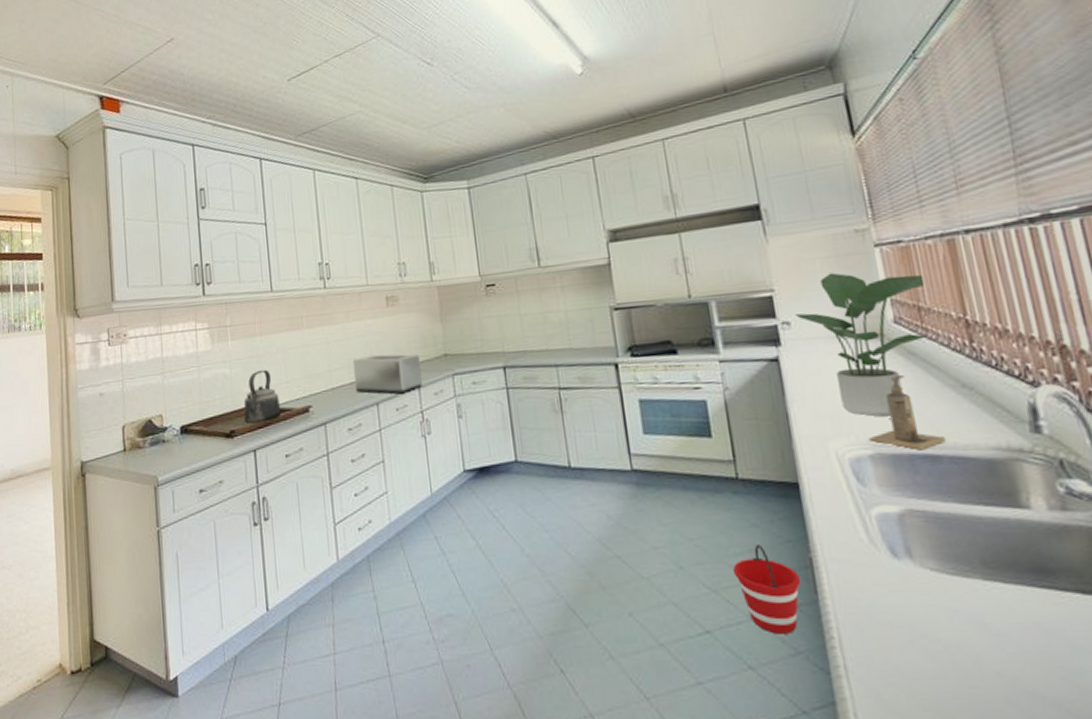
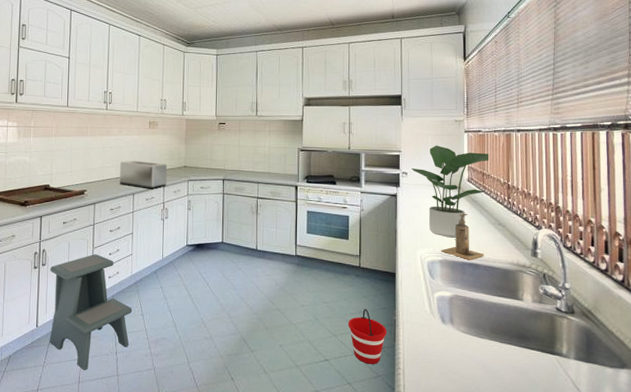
kettle: present [244,369,282,424] -> none [36,161,64,198]
step stool: none [276,497,401,671] -> present [49,254,133,370]

